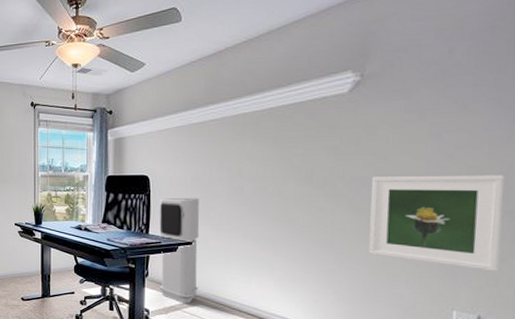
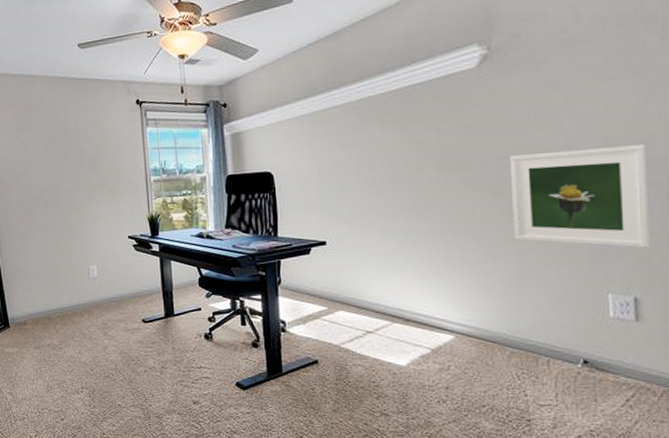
air purifier: present [159,197,200,303] -> none [286,192,337,310]

